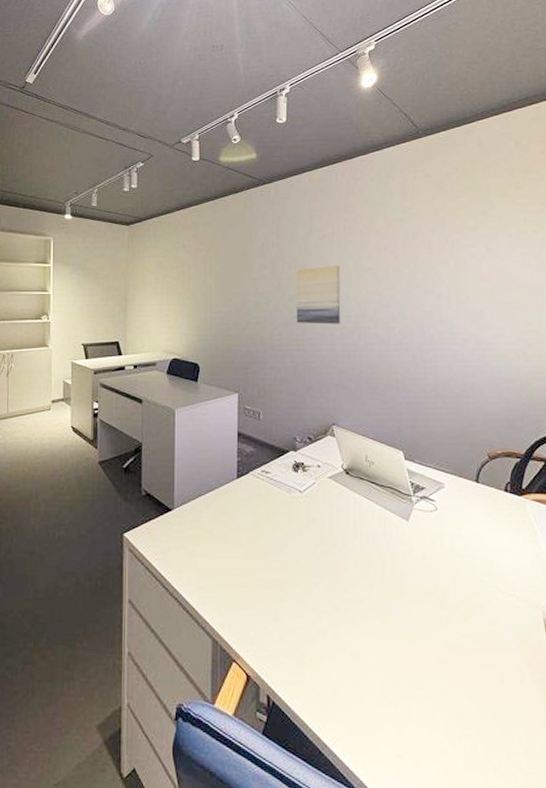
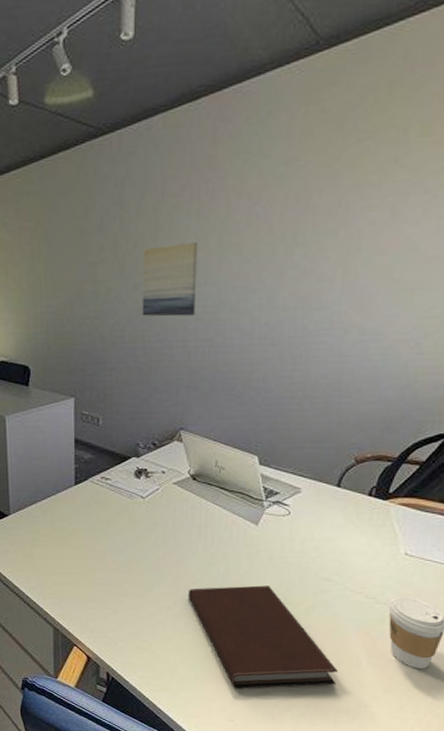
notebook: none [347,587,504,714] -> present [187,585,338,689]

